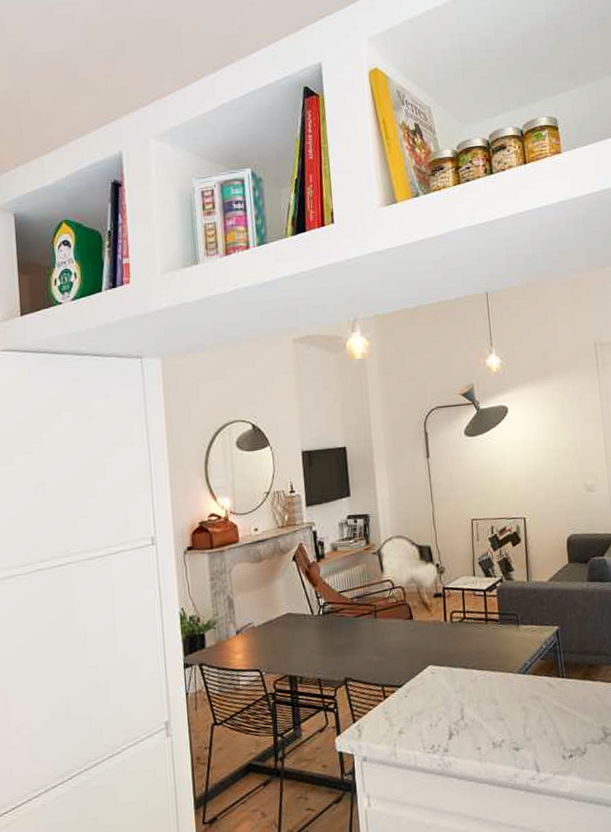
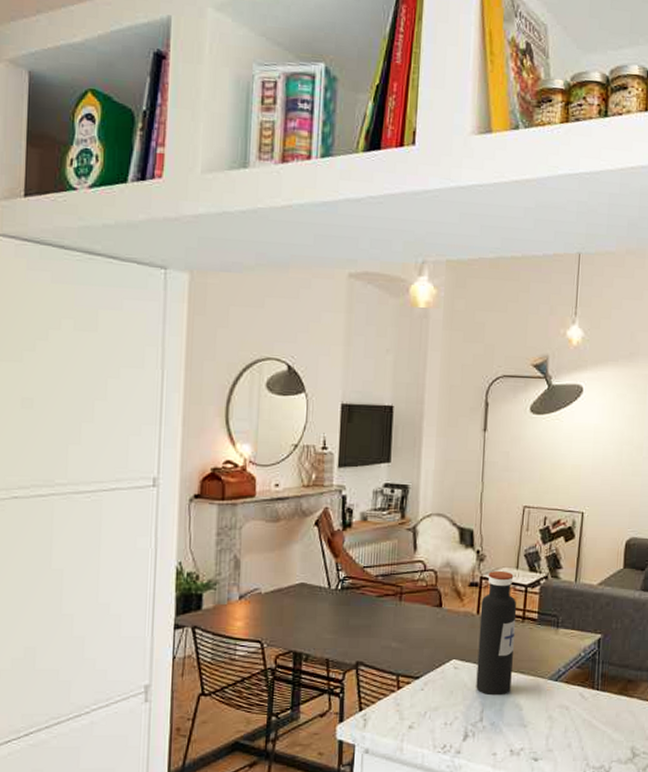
water bottle: none [446,579,485,695] -> present [476,570,517,696]

